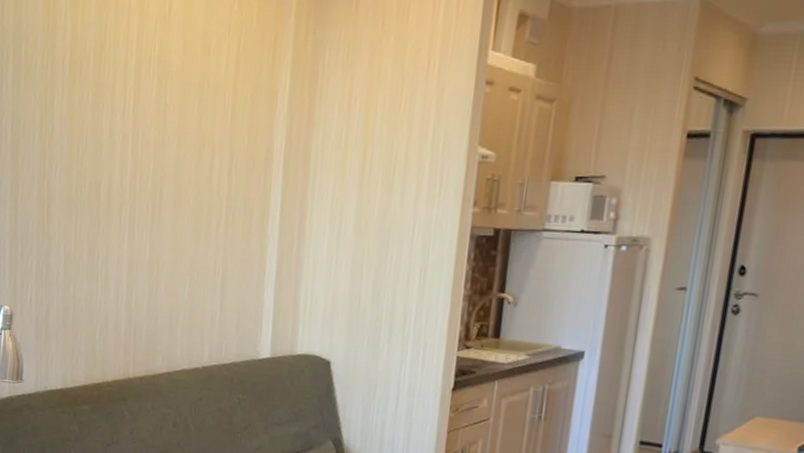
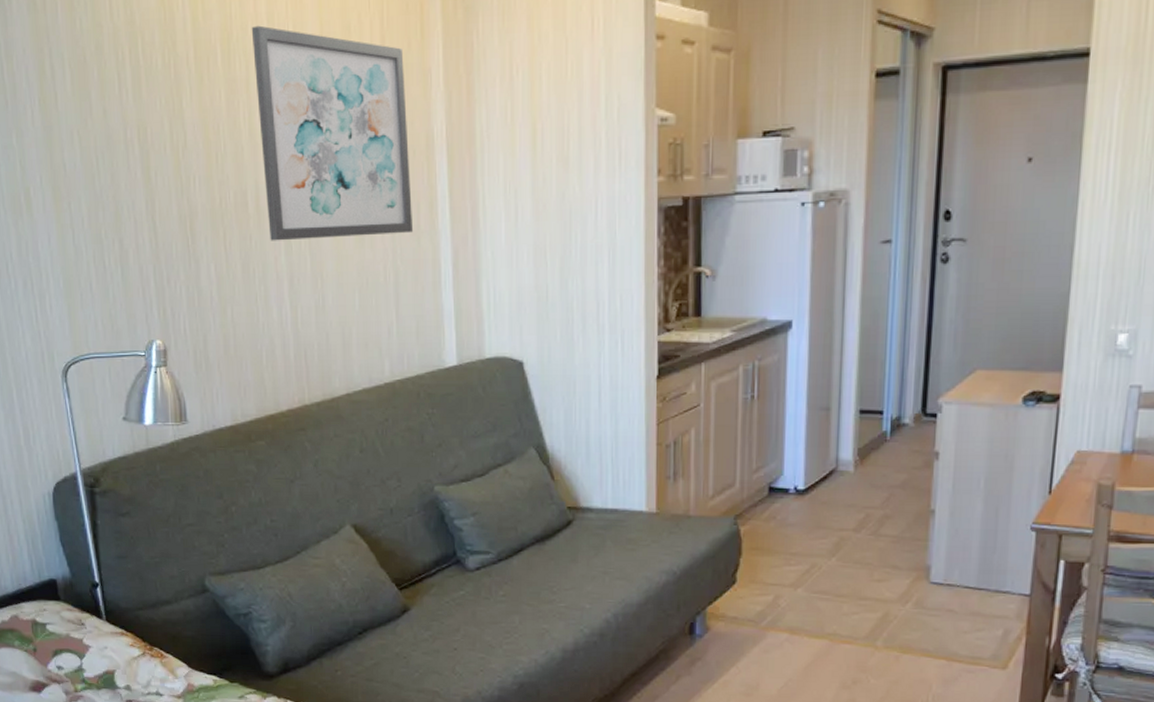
wall art: none [116,39,255,235] -> present [251,25,414,241]

